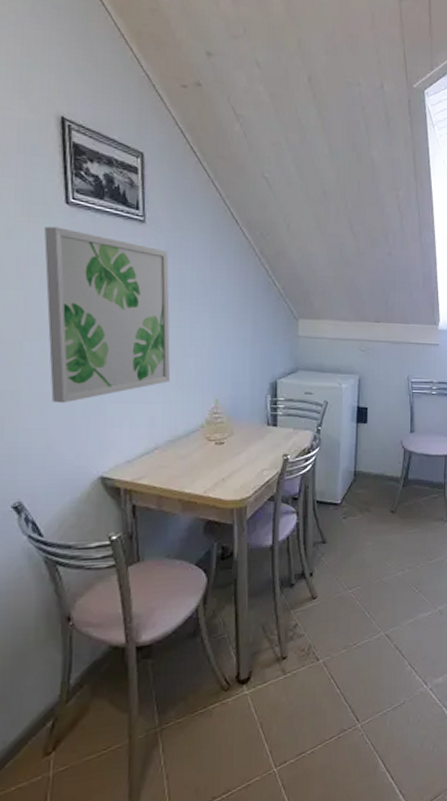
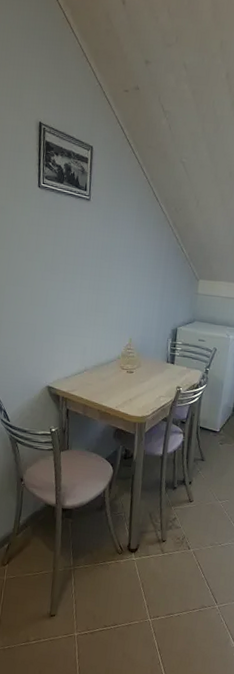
wall art: present [44,226,170,404] -> none [20,204,105,332]

